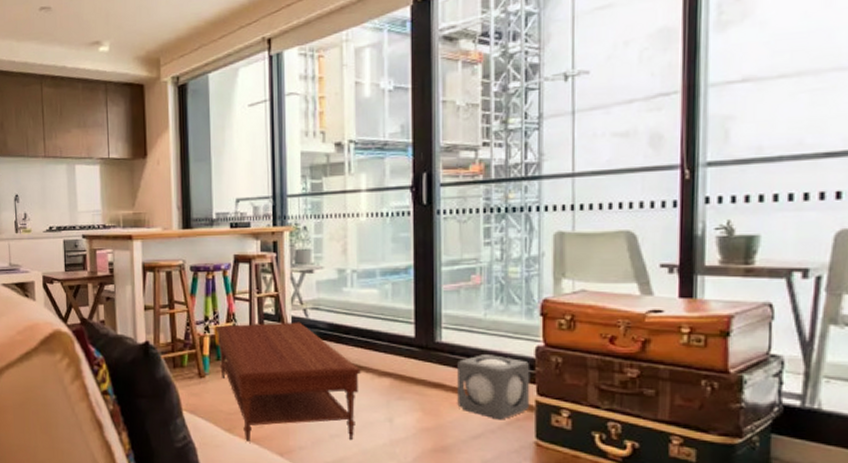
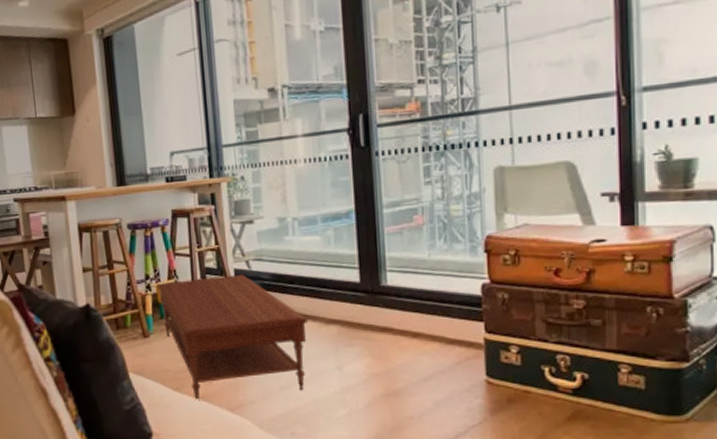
speaker: present [457,354,531,420] -> none [404,295,479,360]

